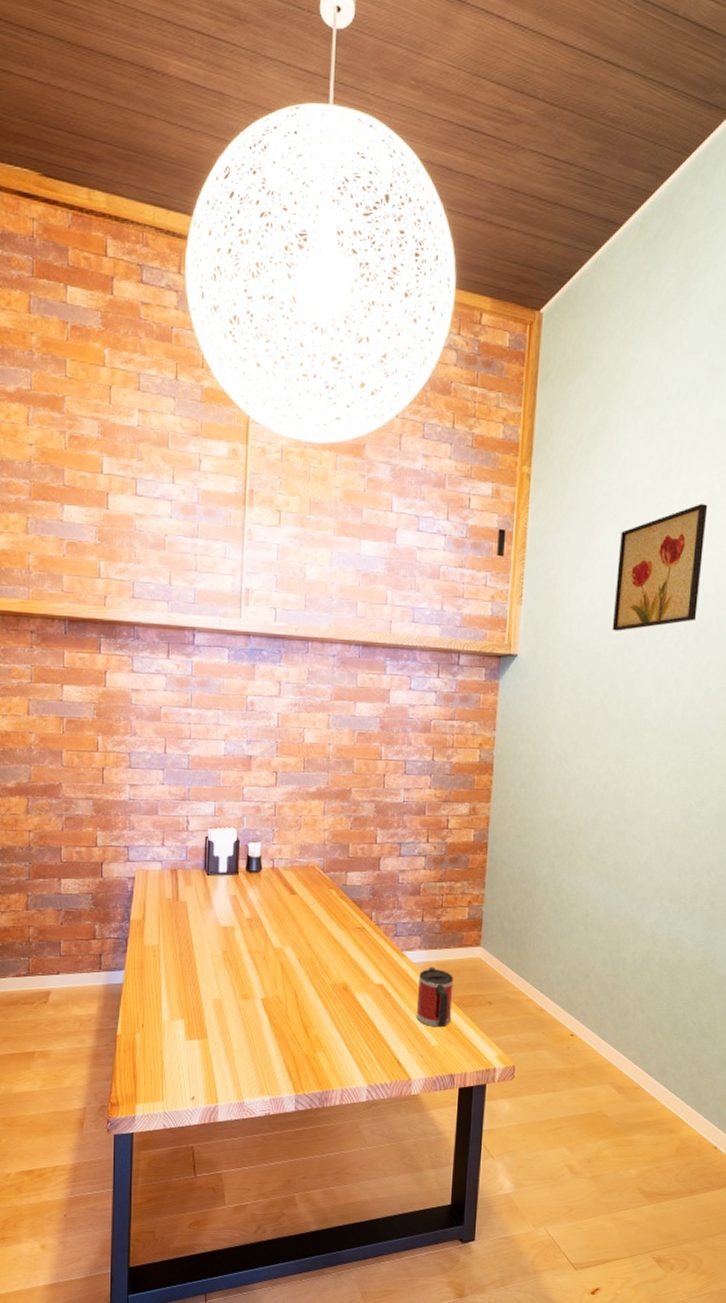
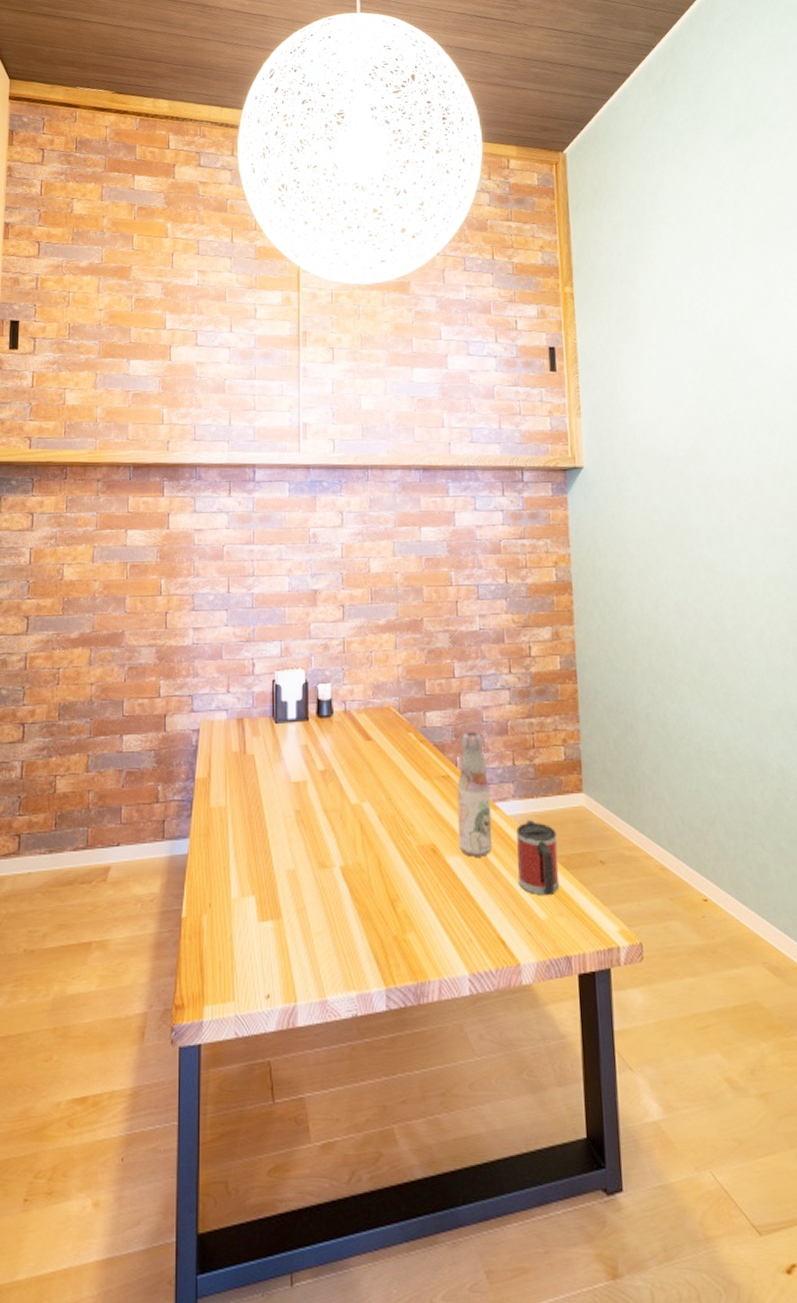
bottle: none [368,891,400,995] -> present [457,732,493,857]
wall art: present [612,504,708,631] -> none [673,305,767,436]

